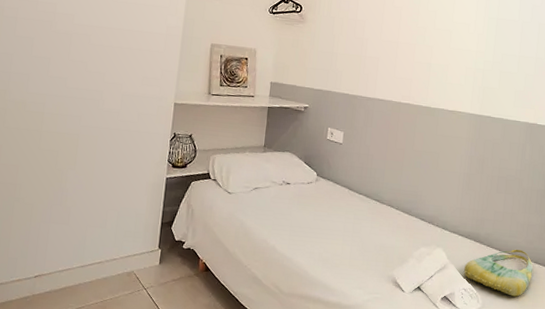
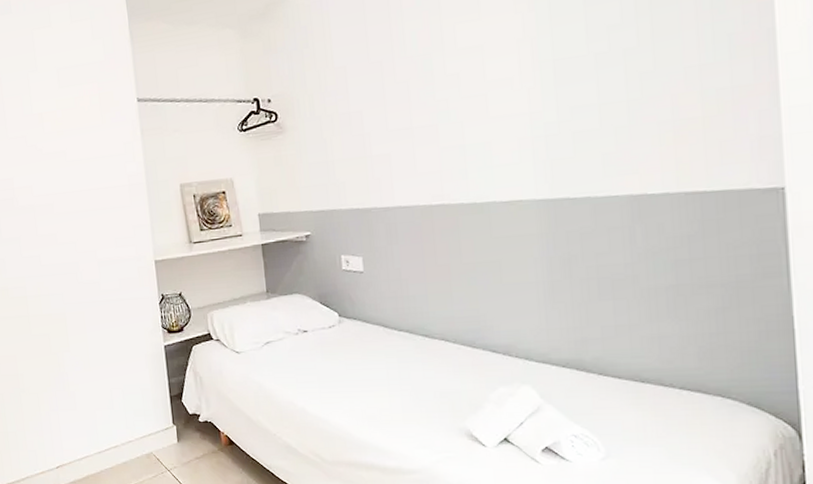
tote bag: present [464,249,534,297] -> none [569,373,680,438]

